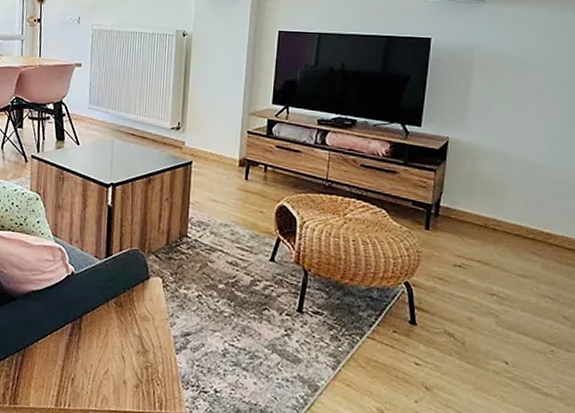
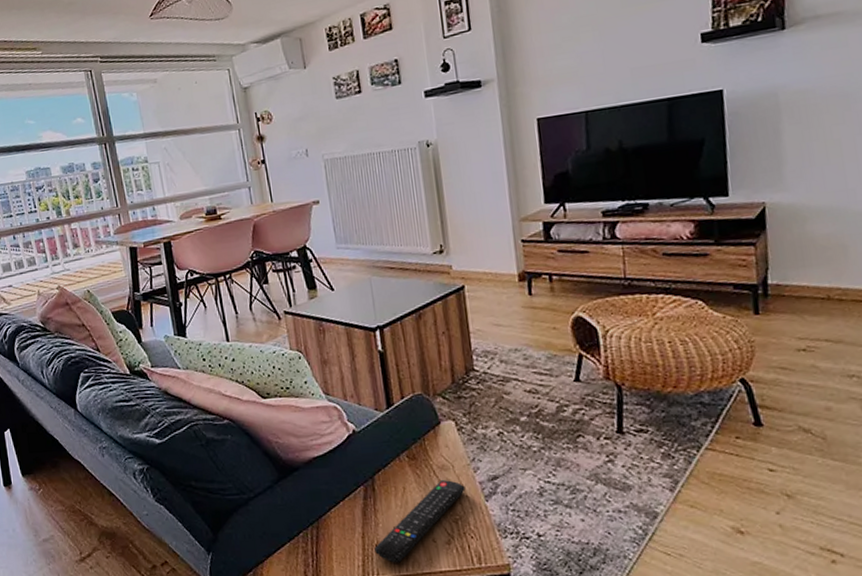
remote control: none [70,329,160,398] -> present [374,480,466,563]

